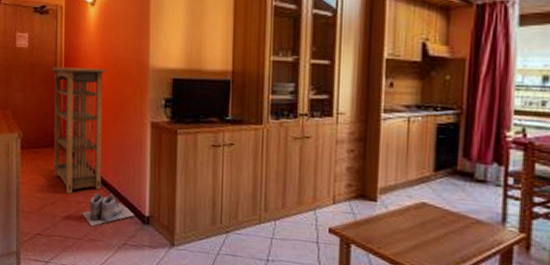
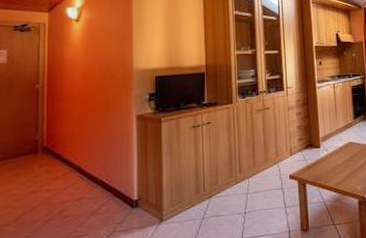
bookshelf: present [51,67,106,194] -> none [32,74,92,196]
boots: present [82,193,135,227] -> none [67,186,123,223]

